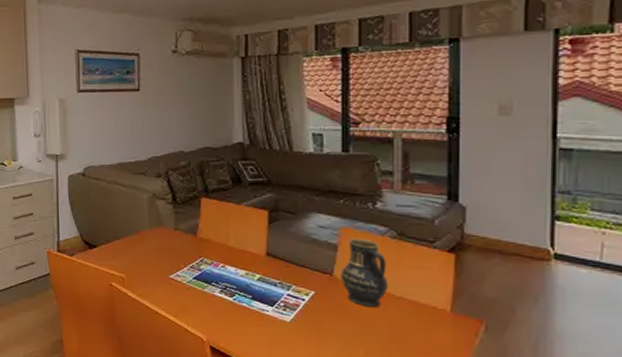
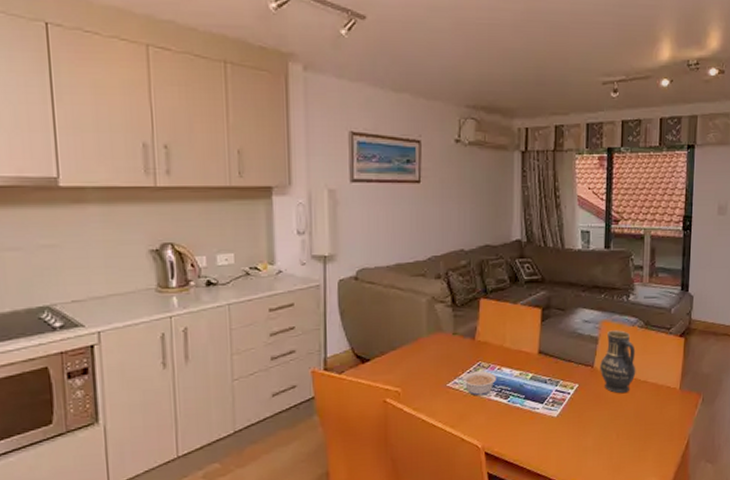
legume: none [177,266,220,291] -> present [455,371,496,396]

